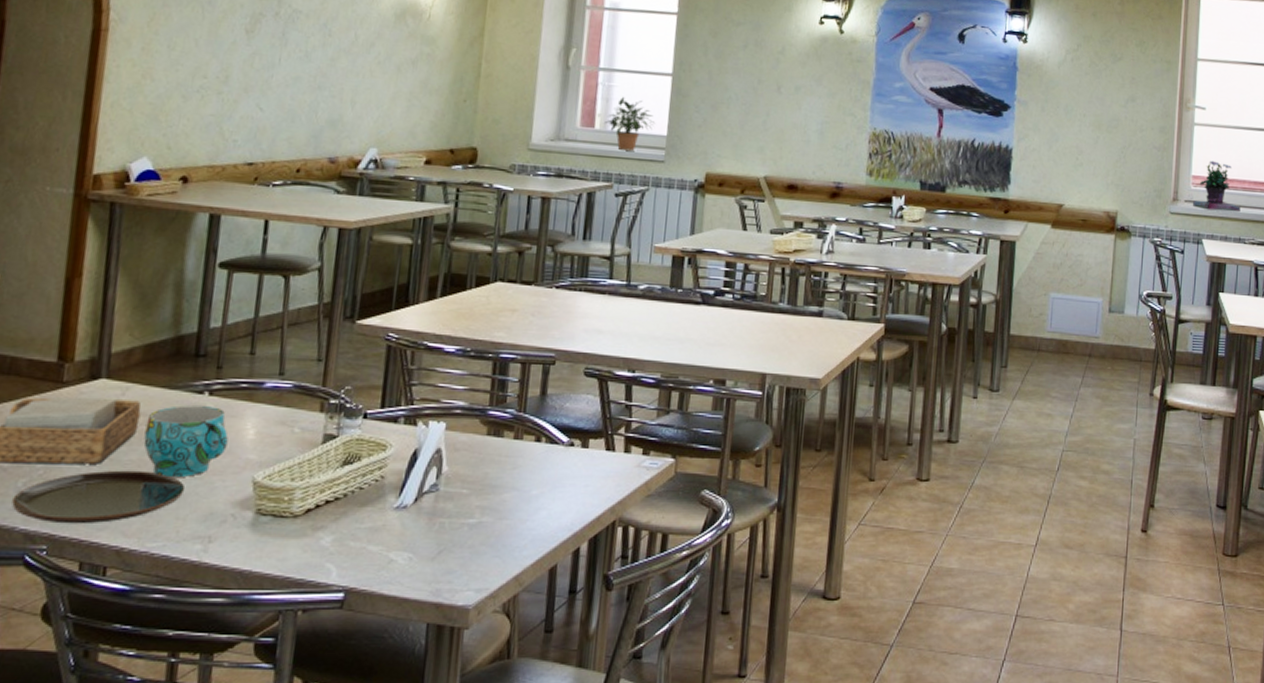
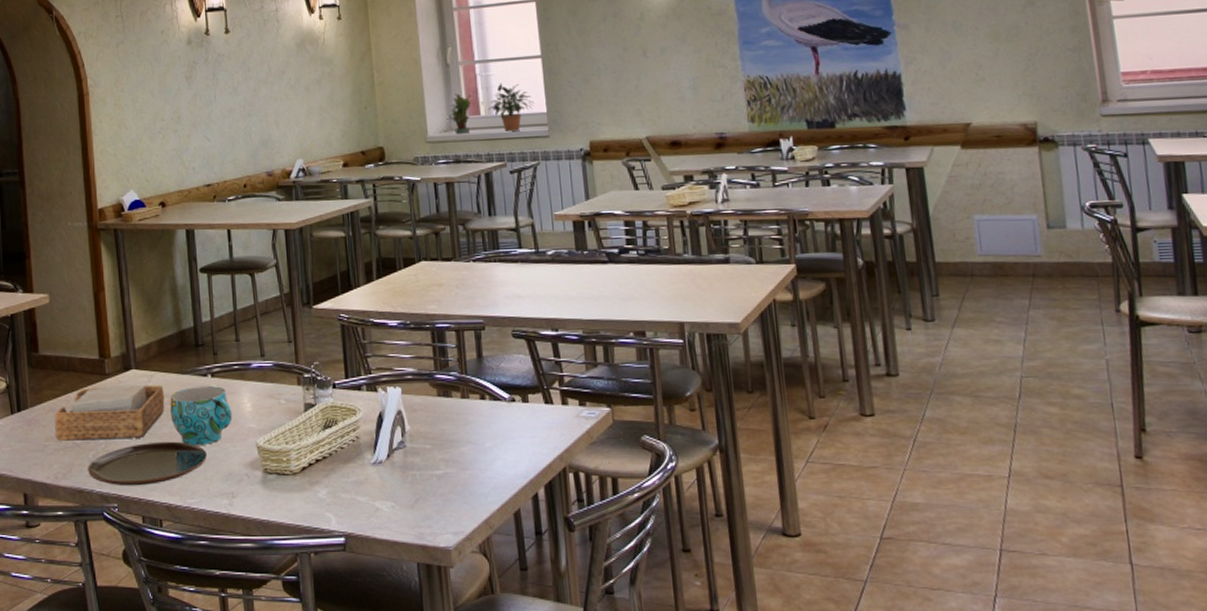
potted plant: none [556,100,588,148] -> present [447,94,472,135]
potted flower: present [1192,160,1241,213] -> none [1127,53,1192,107]

